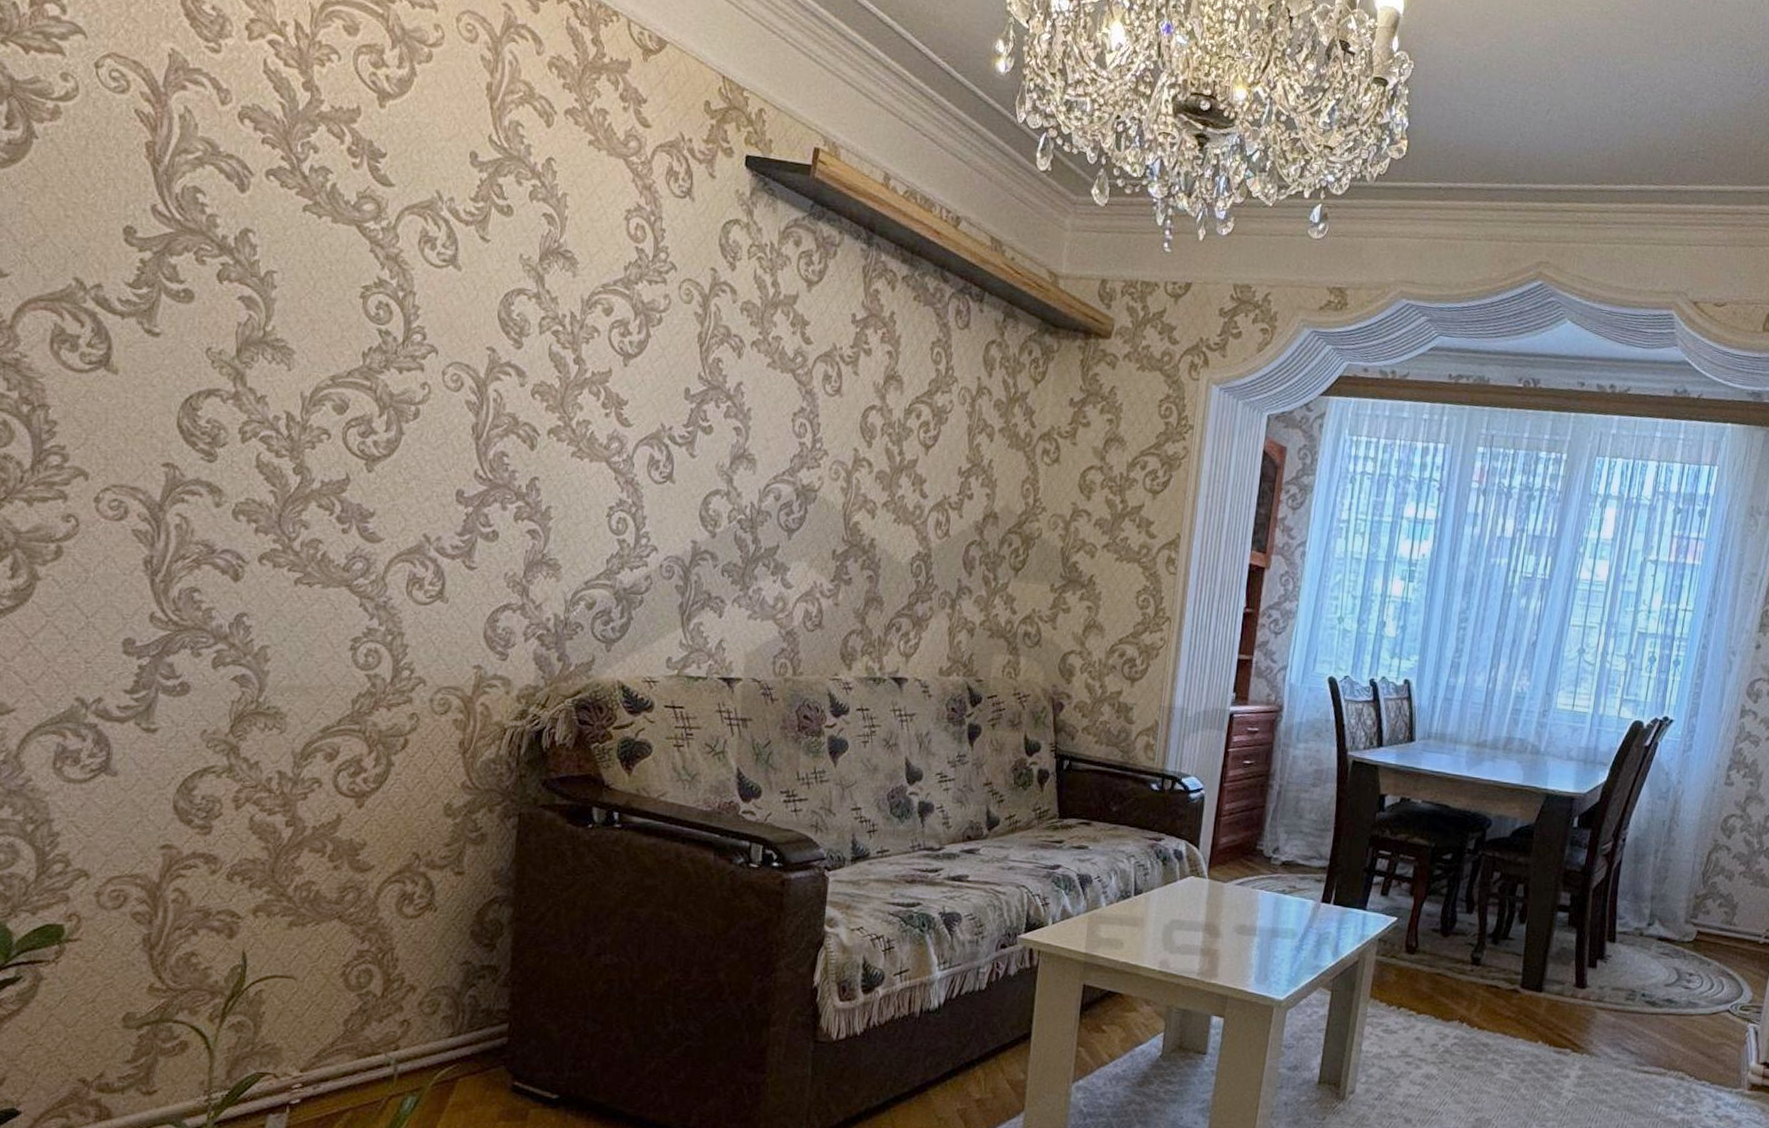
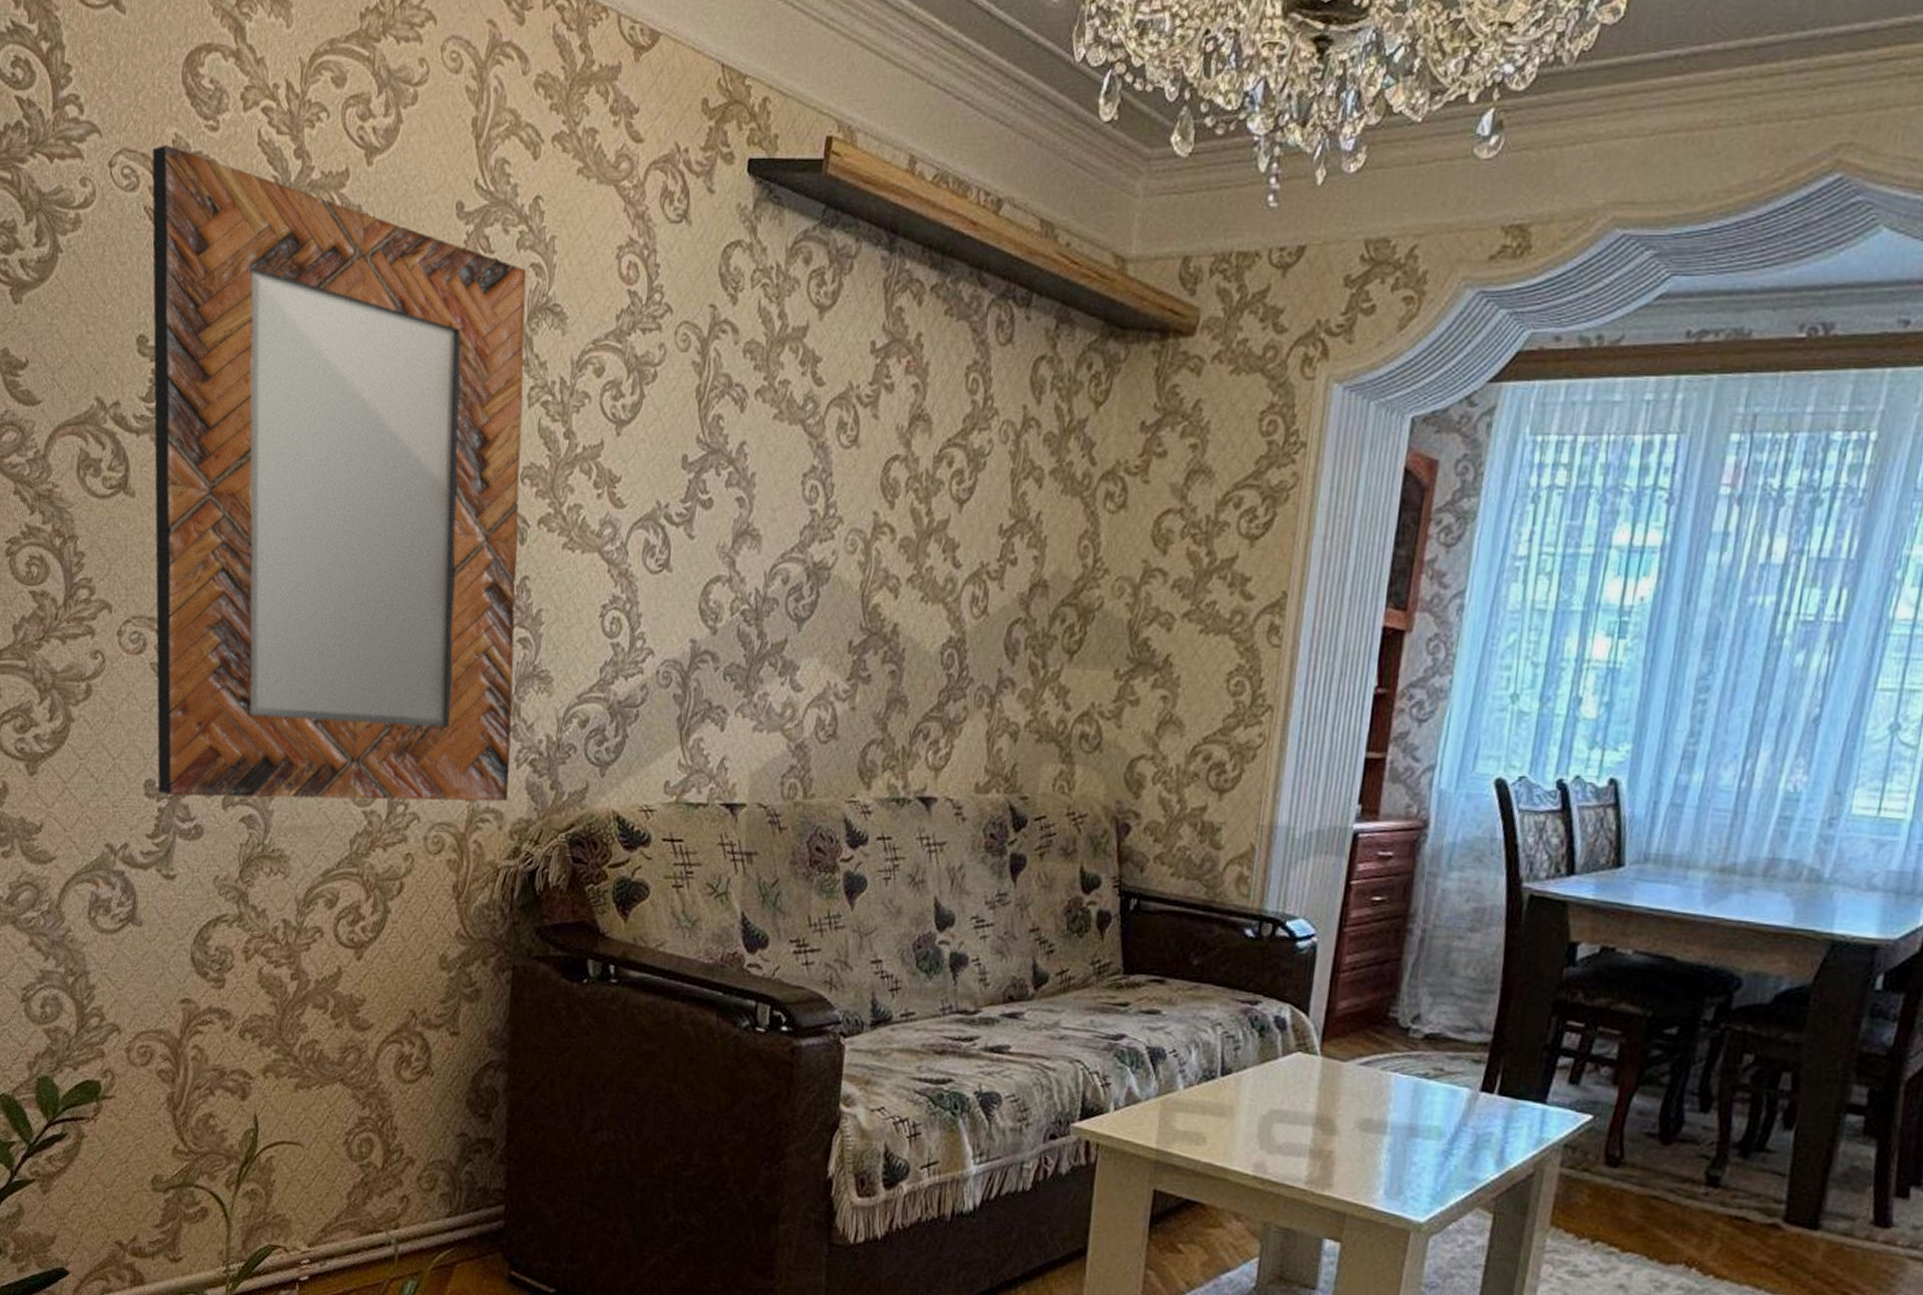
home mirror: none [138,56,539,670] -> present [152,145,527,802]

